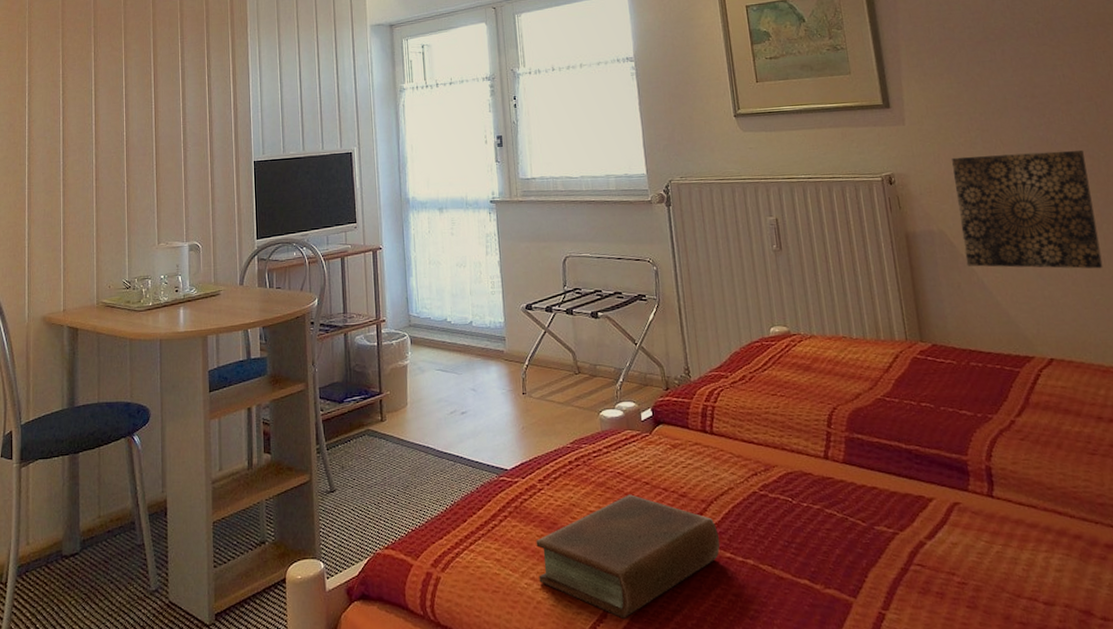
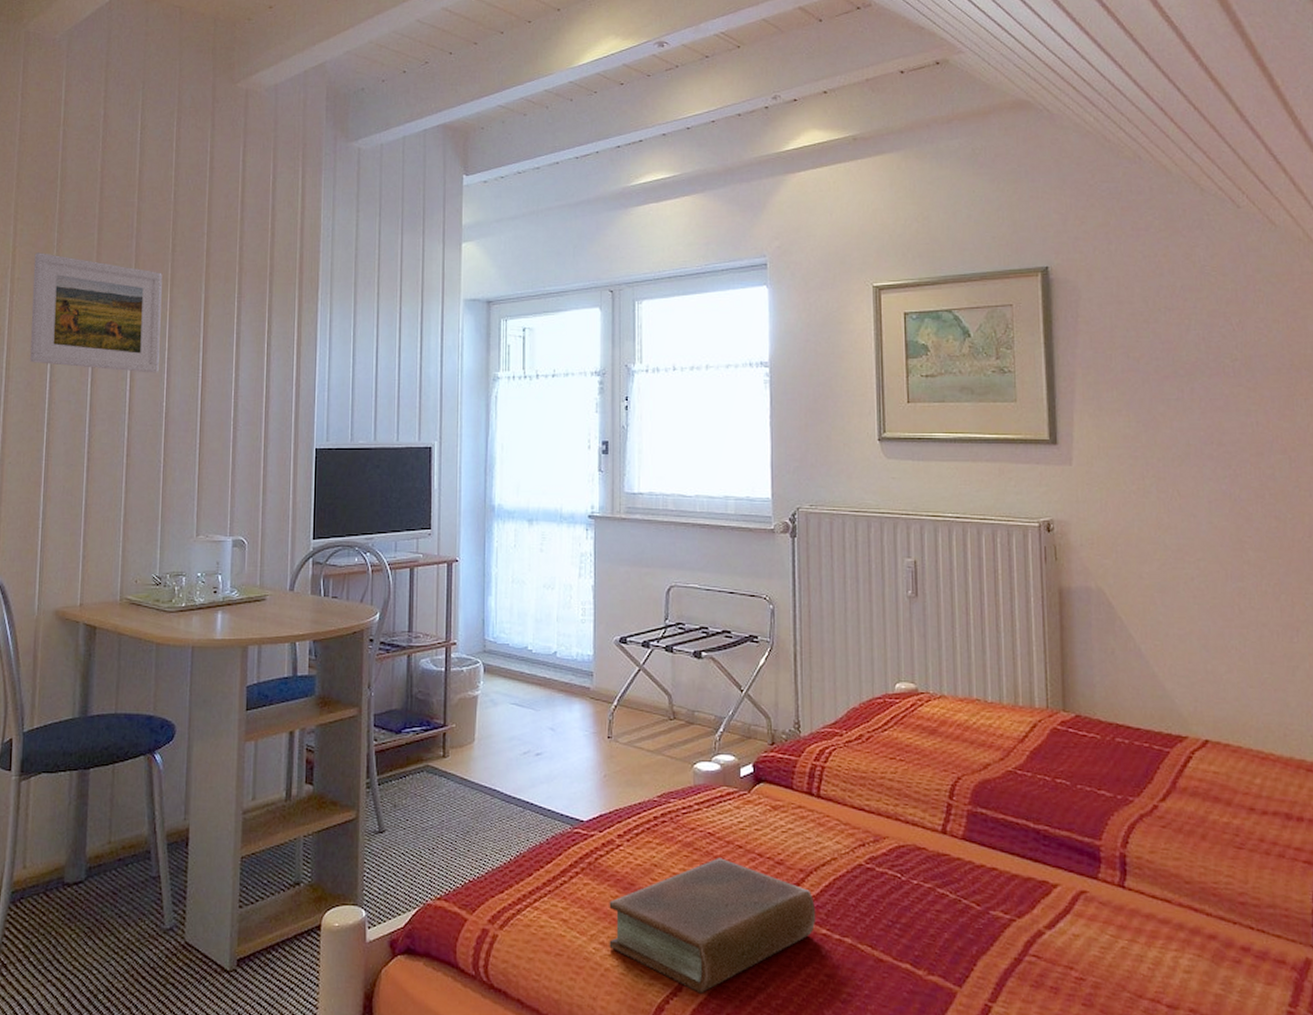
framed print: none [10,15,118,109] -> present [30,252,162,373]
wall art: present [952,149,1103,269] -> none [1120,506,1276,644]

